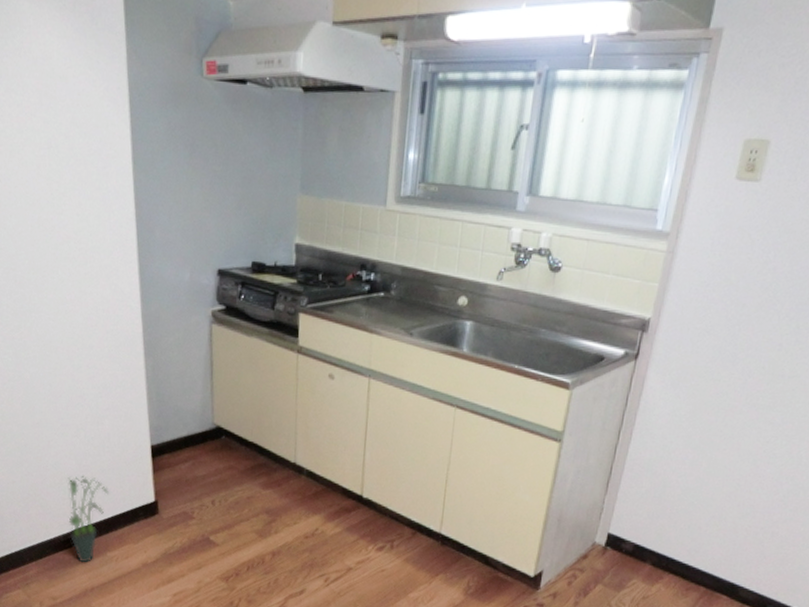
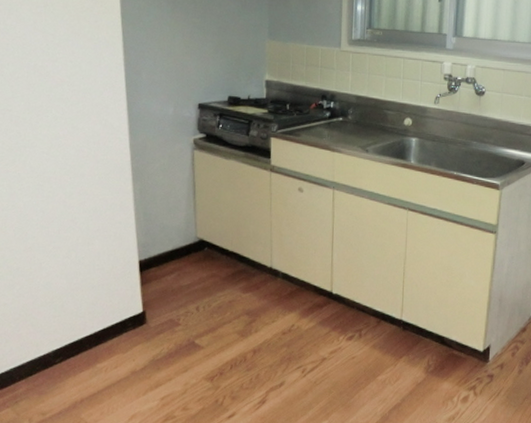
potted plant: present [68,475,110,564] -> none [58,293,99,376]

